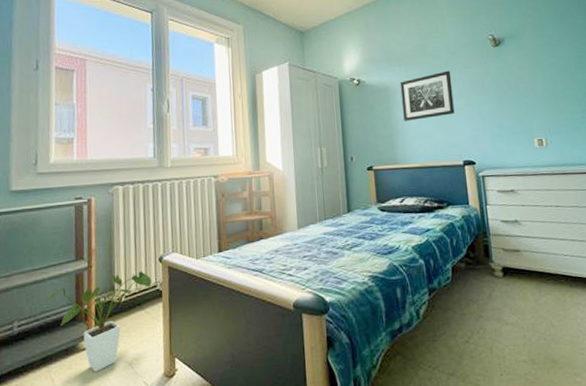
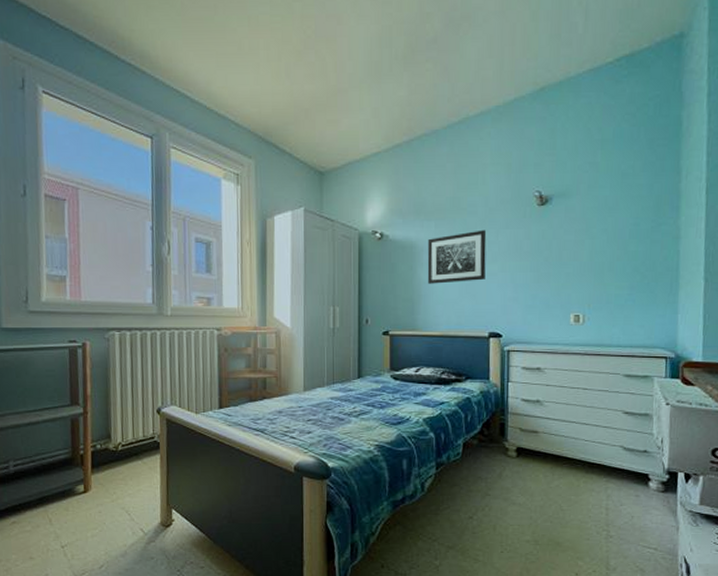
house plant: present [47,271,152,372] -> none [42,421,149,516]

